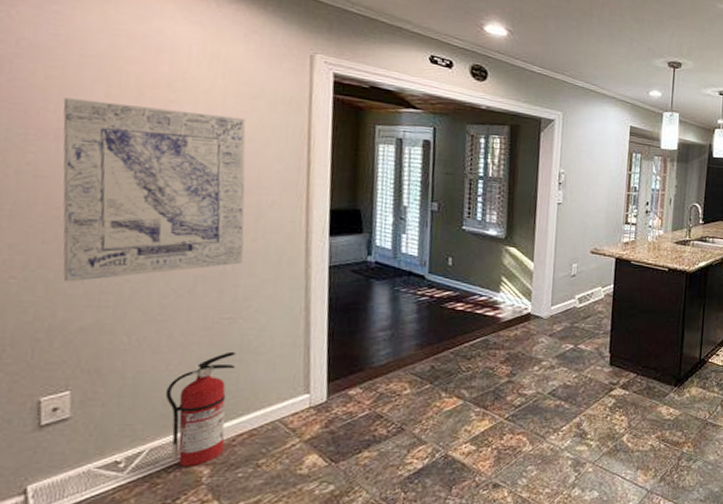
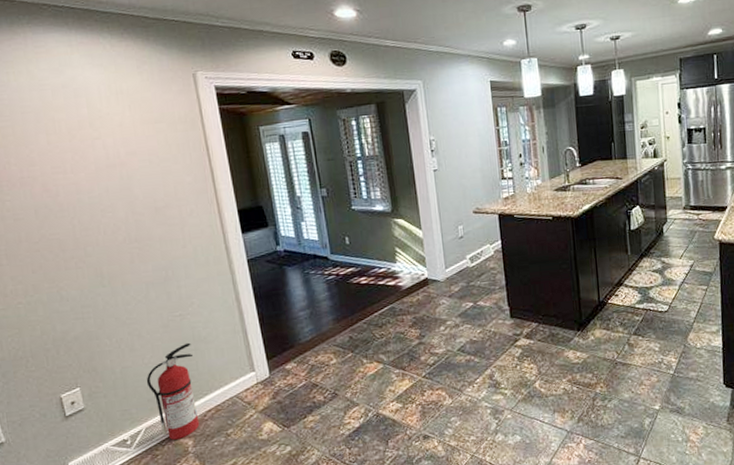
wall art: present [63,97,247,282] -> none [19,141,180,302]

